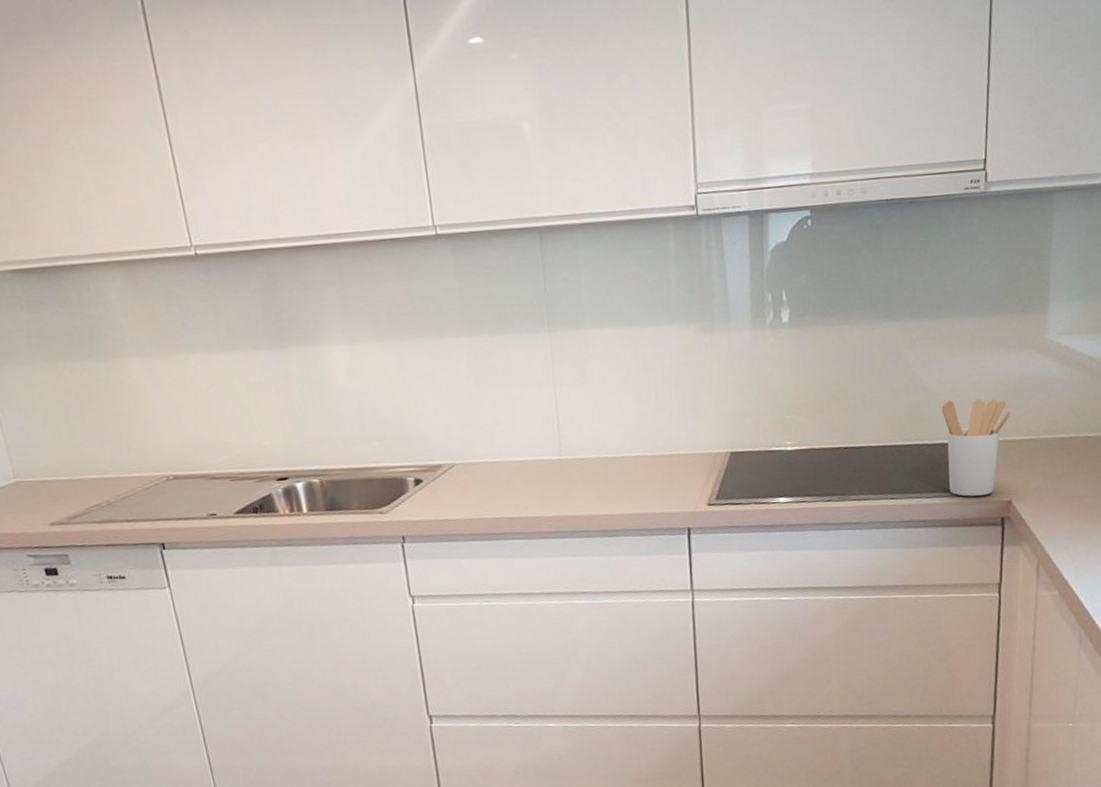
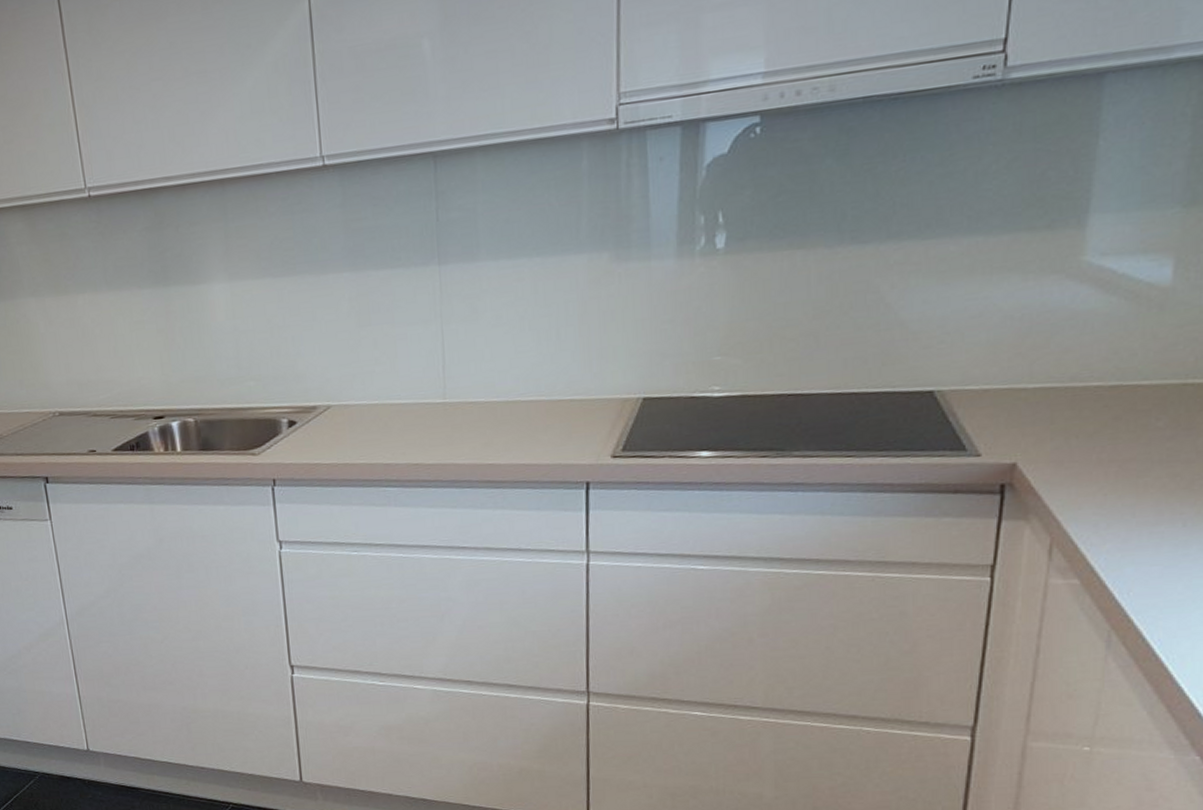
utensil holder: present [941,399,1011,497] -> none [923,337,1023,457]

